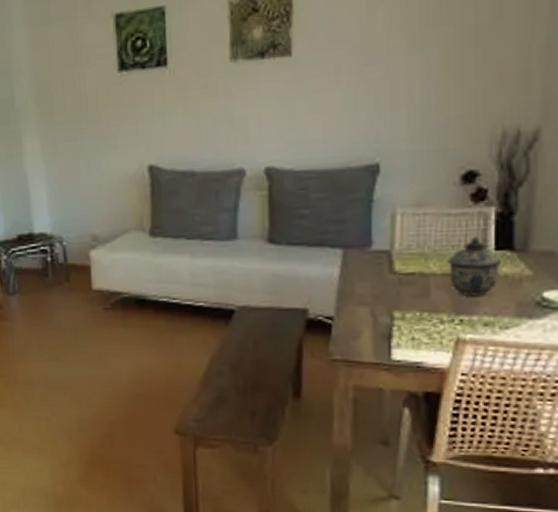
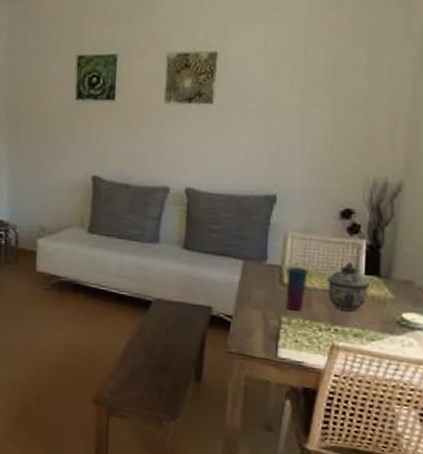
cup: none [397,250,424,303] -> present [286,267,308,311]

